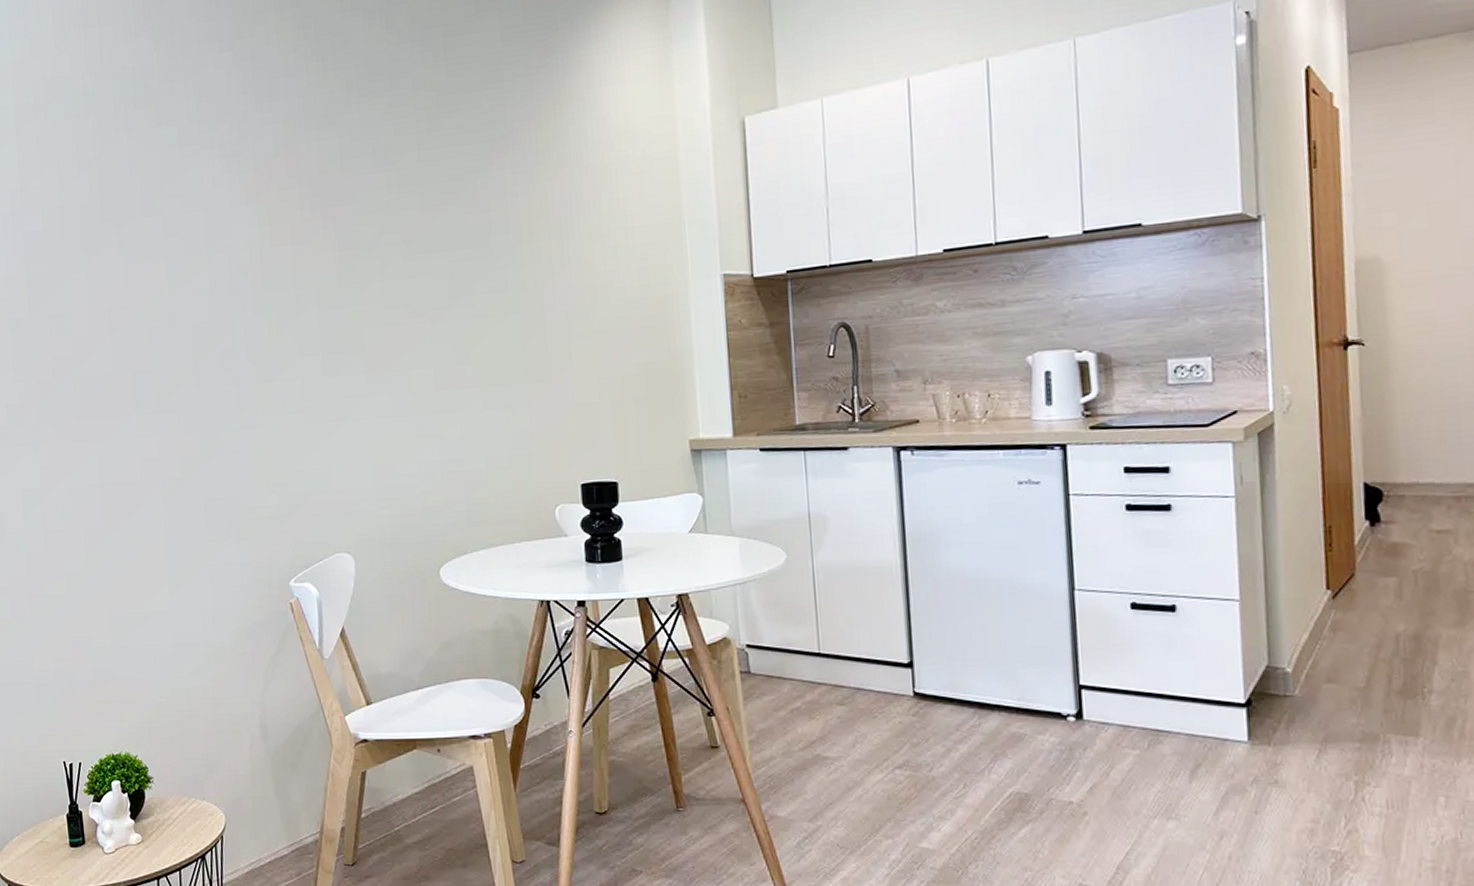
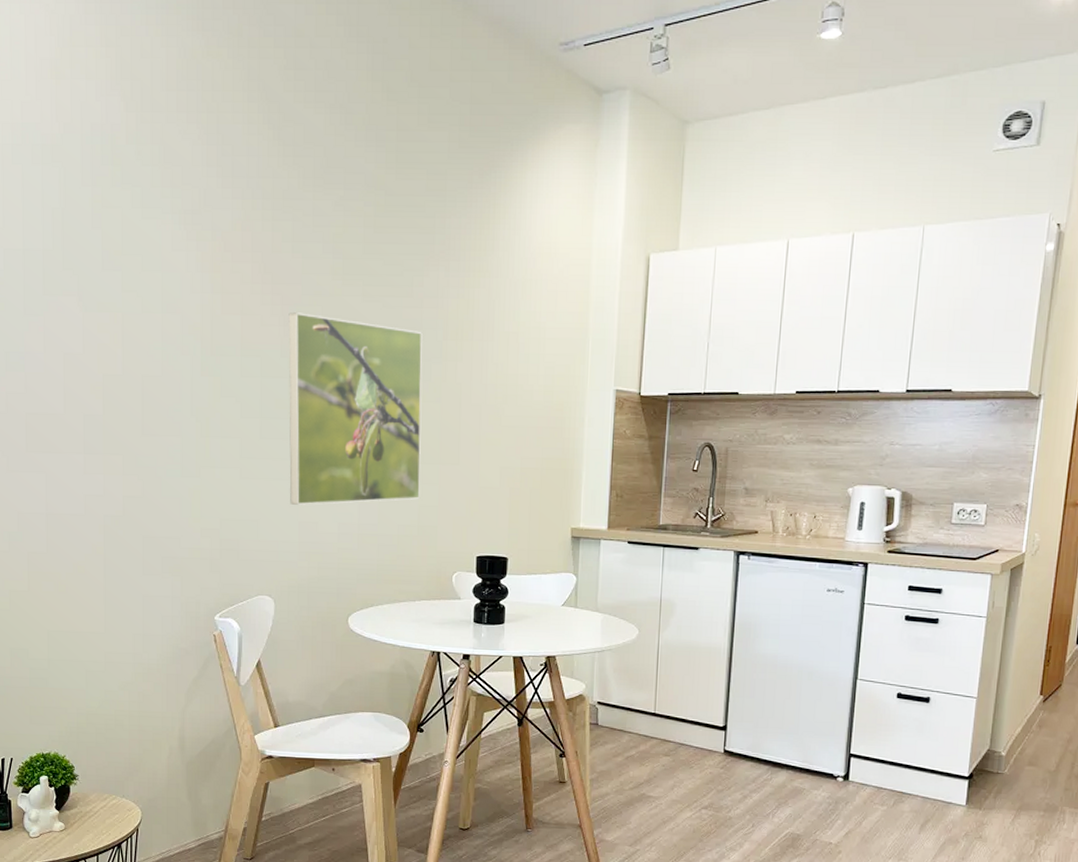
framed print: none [343,234,508,447] -> present [288,312,422,505]

